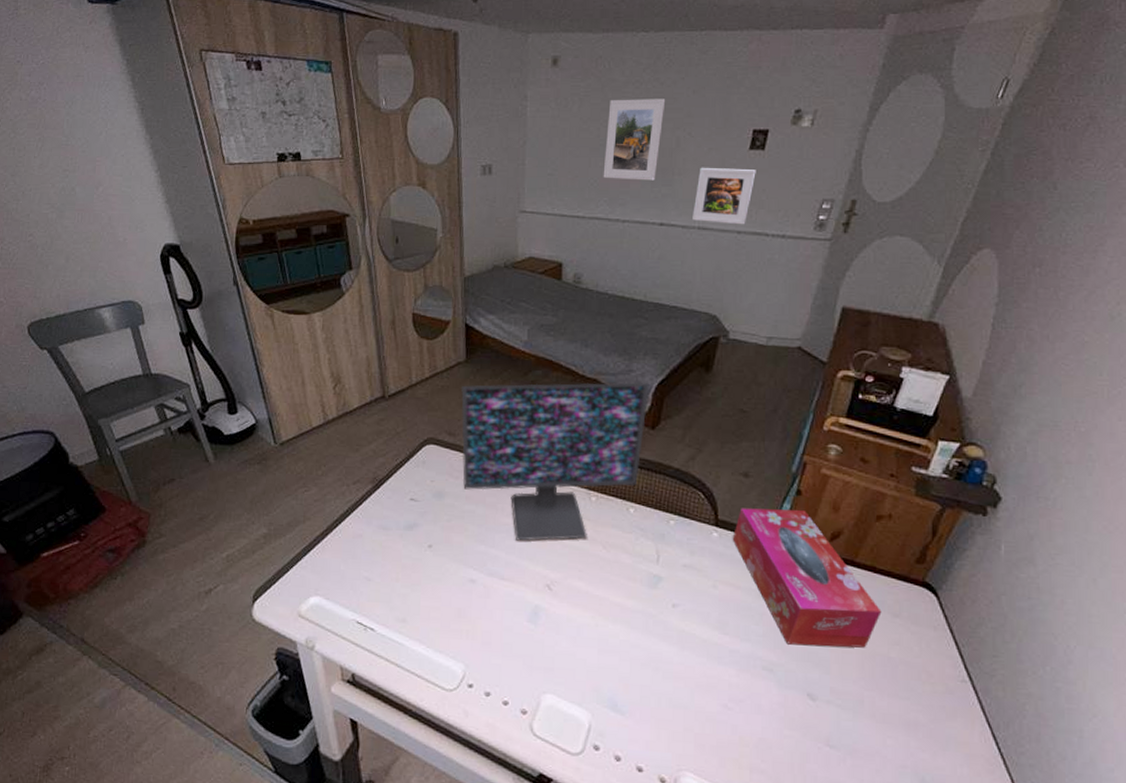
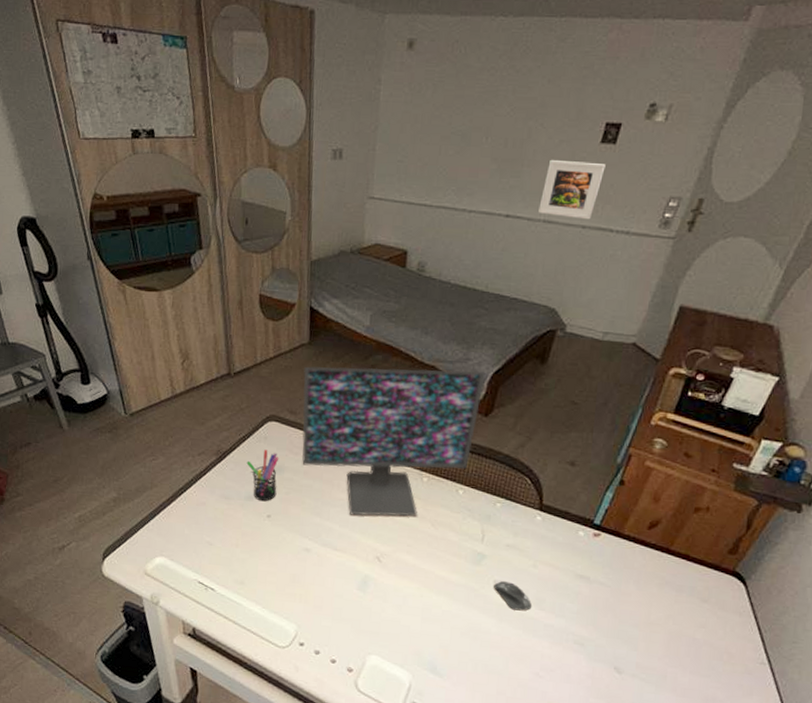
pen holder: none [404,475,439,531] -> present [246,450,279,502]
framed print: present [603,99,666,181] -> none [452,86,520,171]
computer mouse: none [673,605,715,637] -> present [494,581,533,611]
tissue box: present [732,508,882,648] -> none [554,494,691,629]

